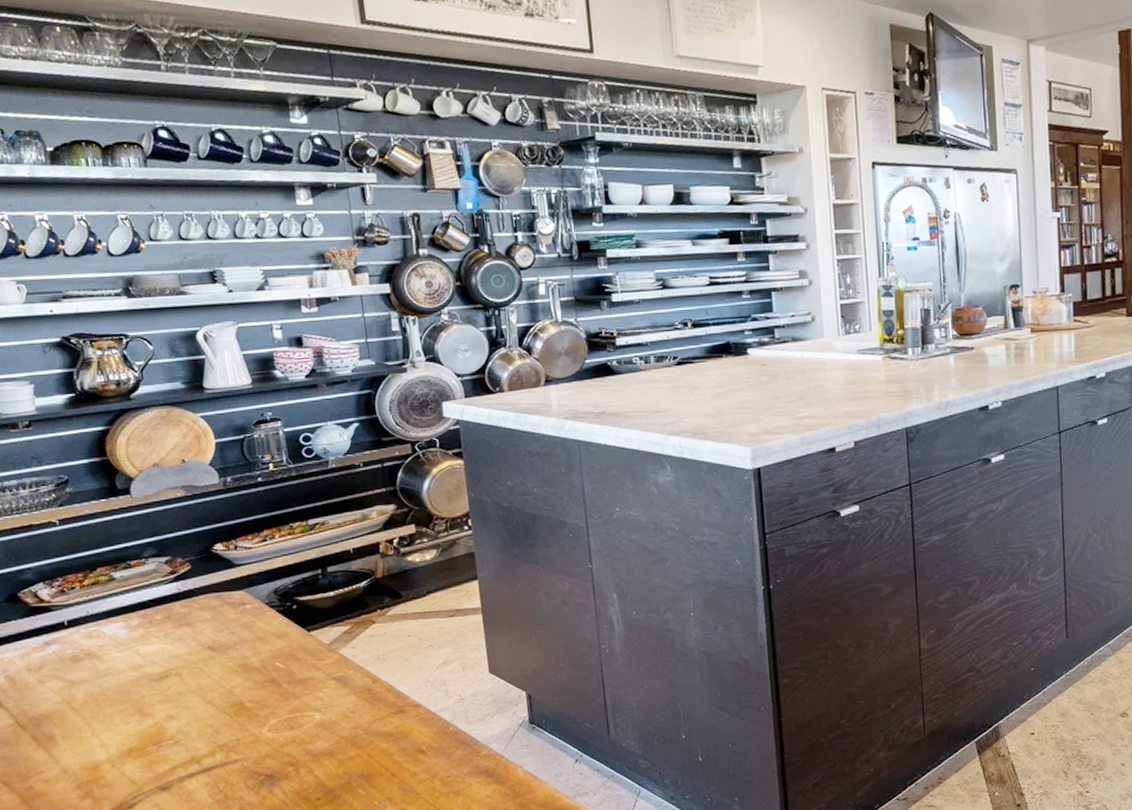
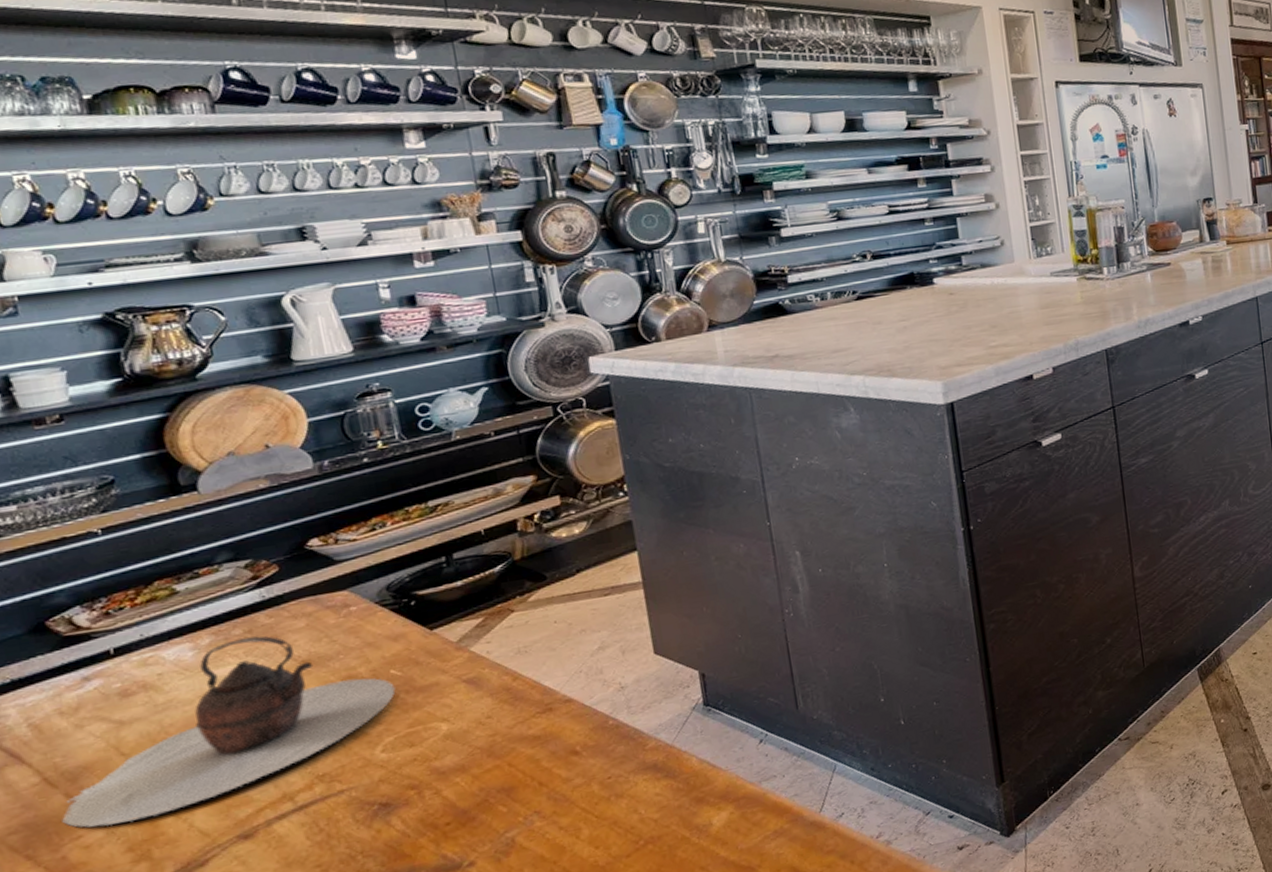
teapot: none [29,622,280,766] -> present [62,636,396,828]

